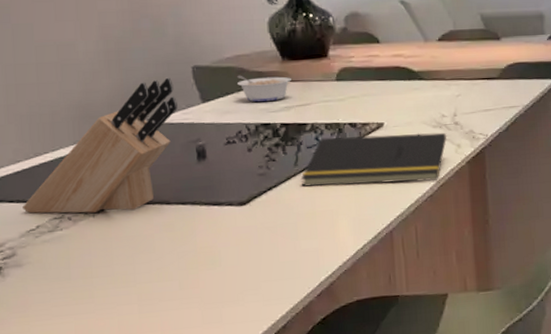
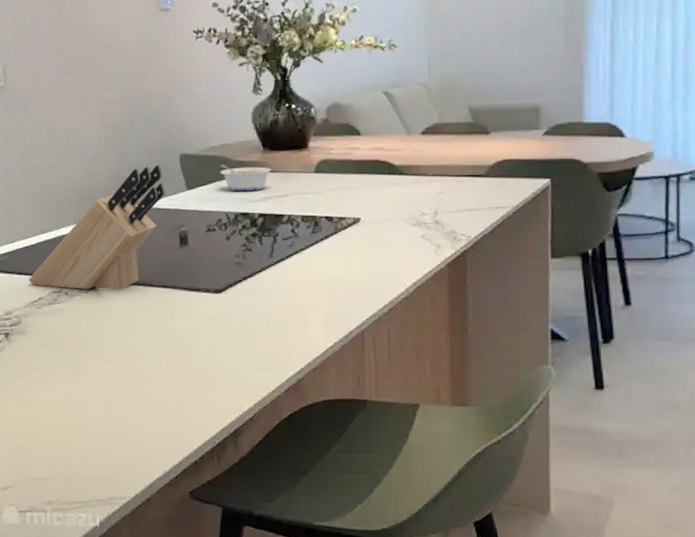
notepad: present [300,132,448,187] -> none [275,230,427,283]

